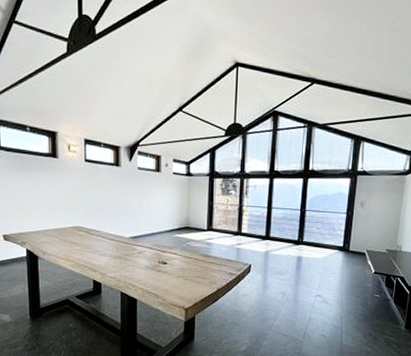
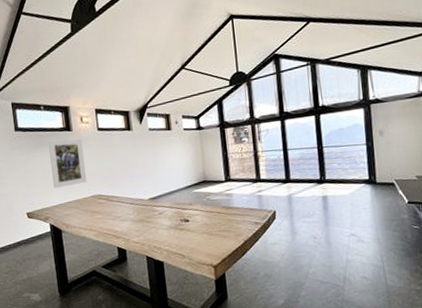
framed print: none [32,165,69,214] -> present [48,139,87,188]

